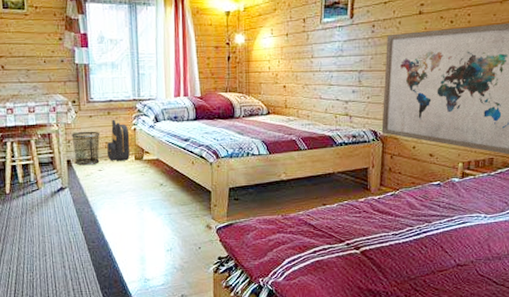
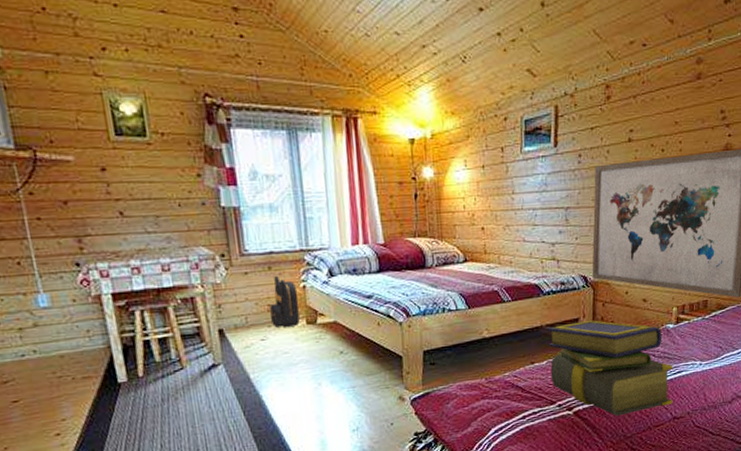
waste bin: present [71,131,101,166] -> none [222,291,262,336]
stack of books: none [339,170,458,259] -> present [548,320,673,416]

